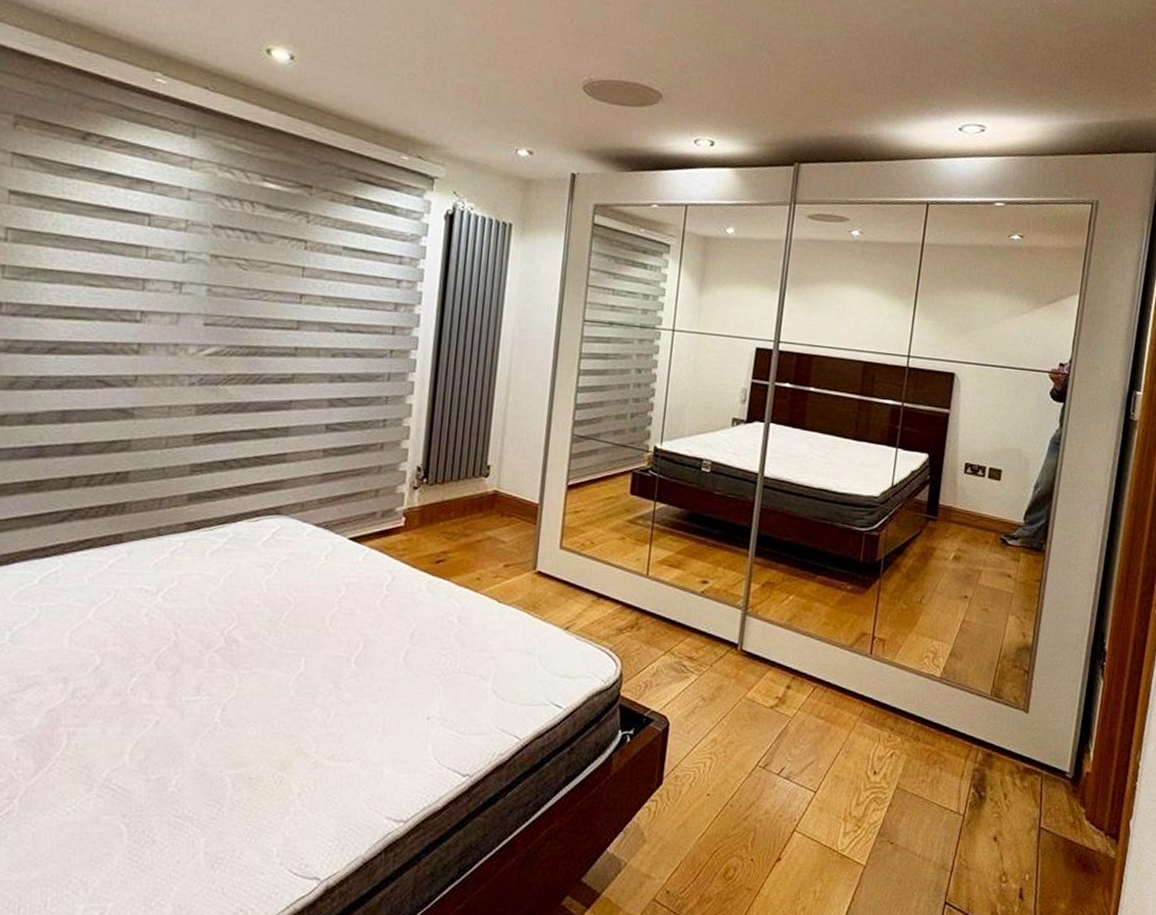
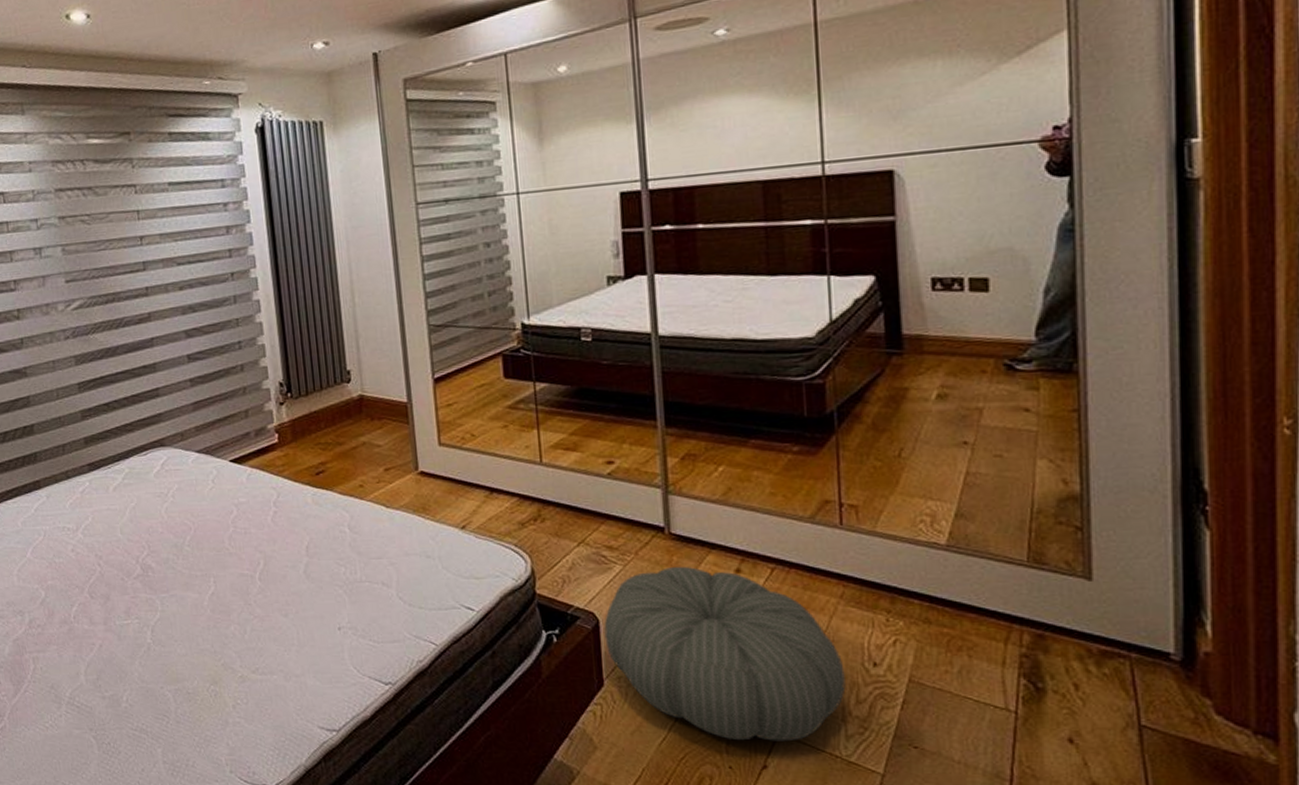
pouf: none [671,679,853,837] -> present [604,566,846,742]

